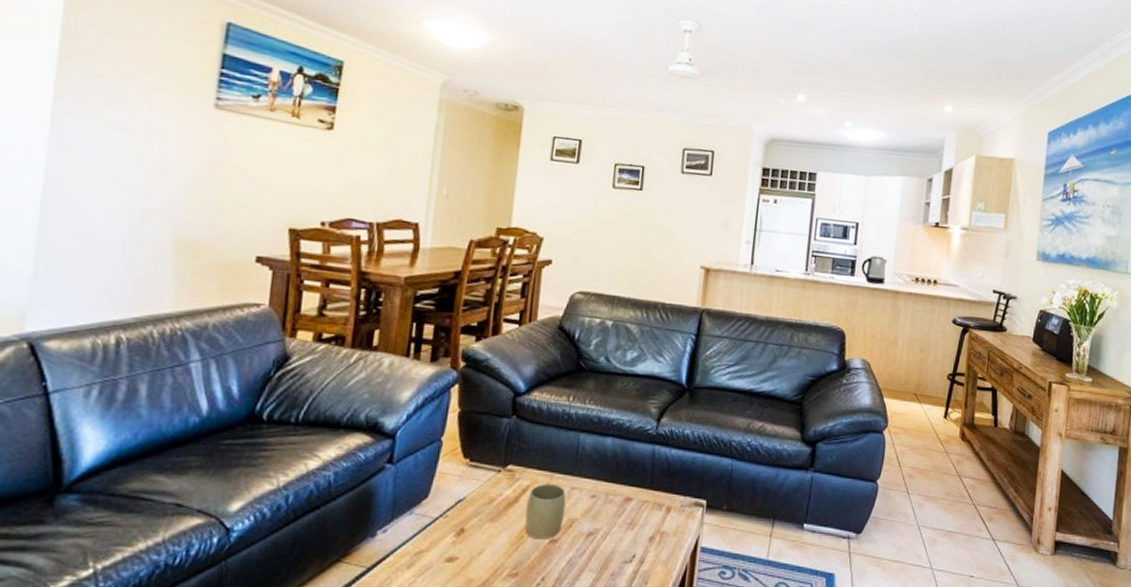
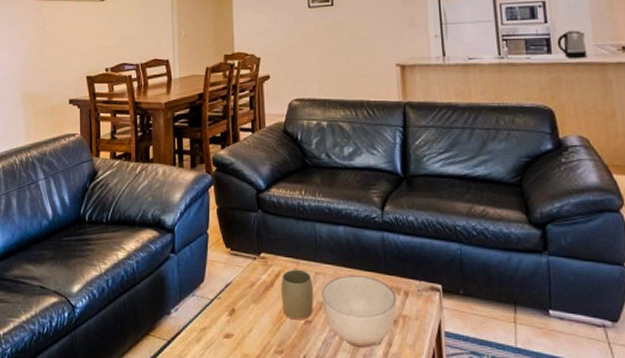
bowl: none [573,490,658,566] -> present [321,275,397,348]

